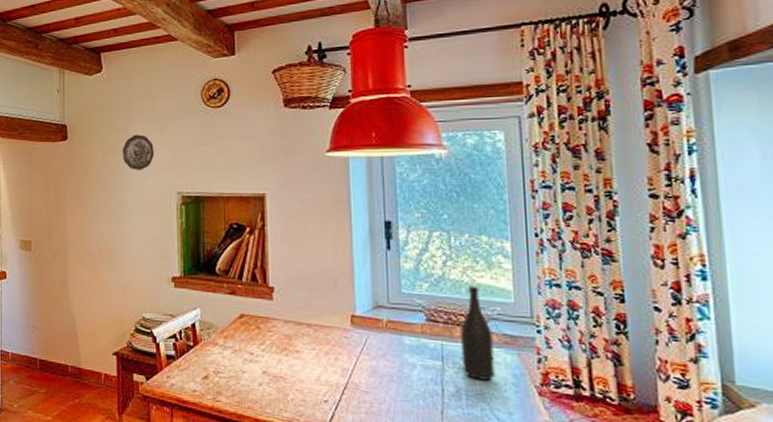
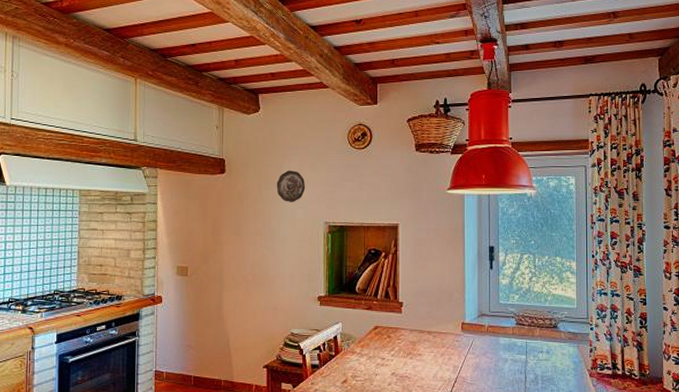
wine bottle: present [460,285,495,380] -> none [540,296,562,368]

